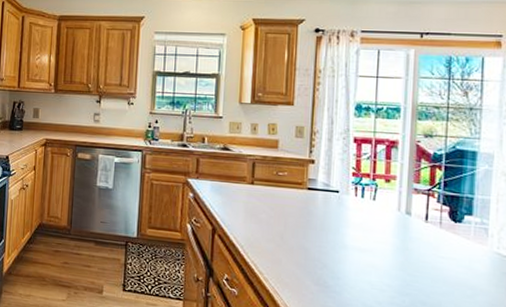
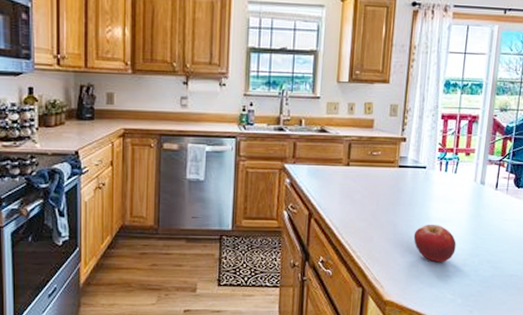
fruit: none [328,253,380,297] -> present [413,225,456,263]

